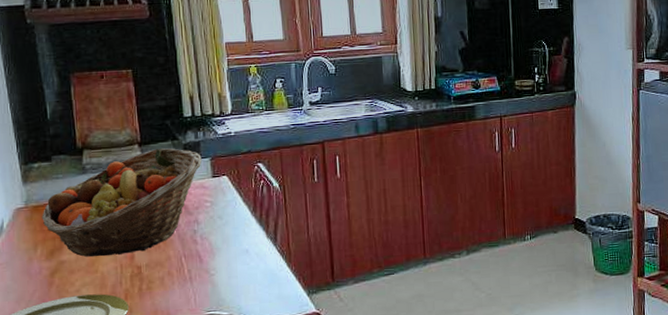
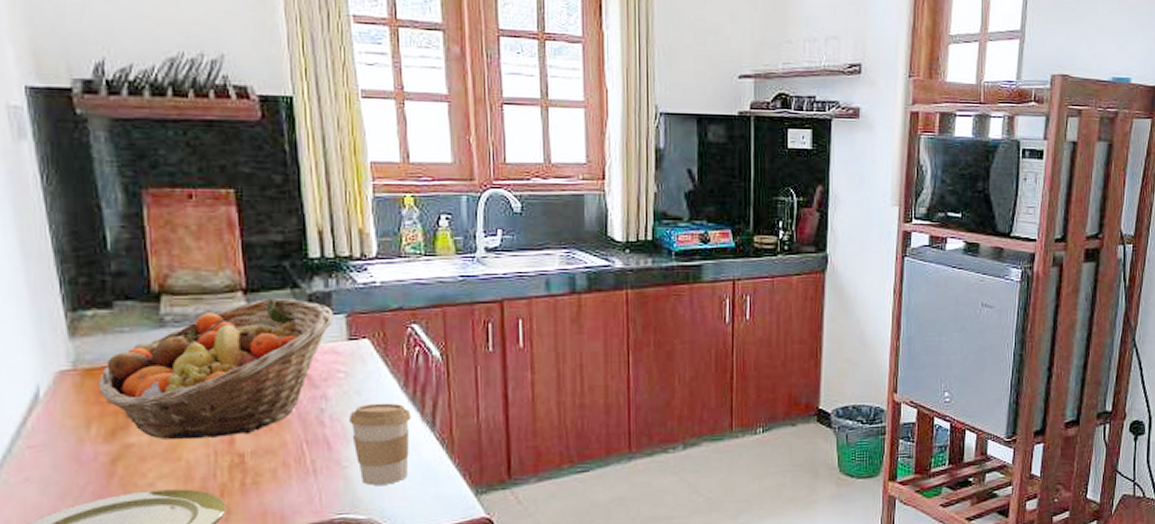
coffee cup: none [213,224,259,289] -> present [348,403,411,485]

